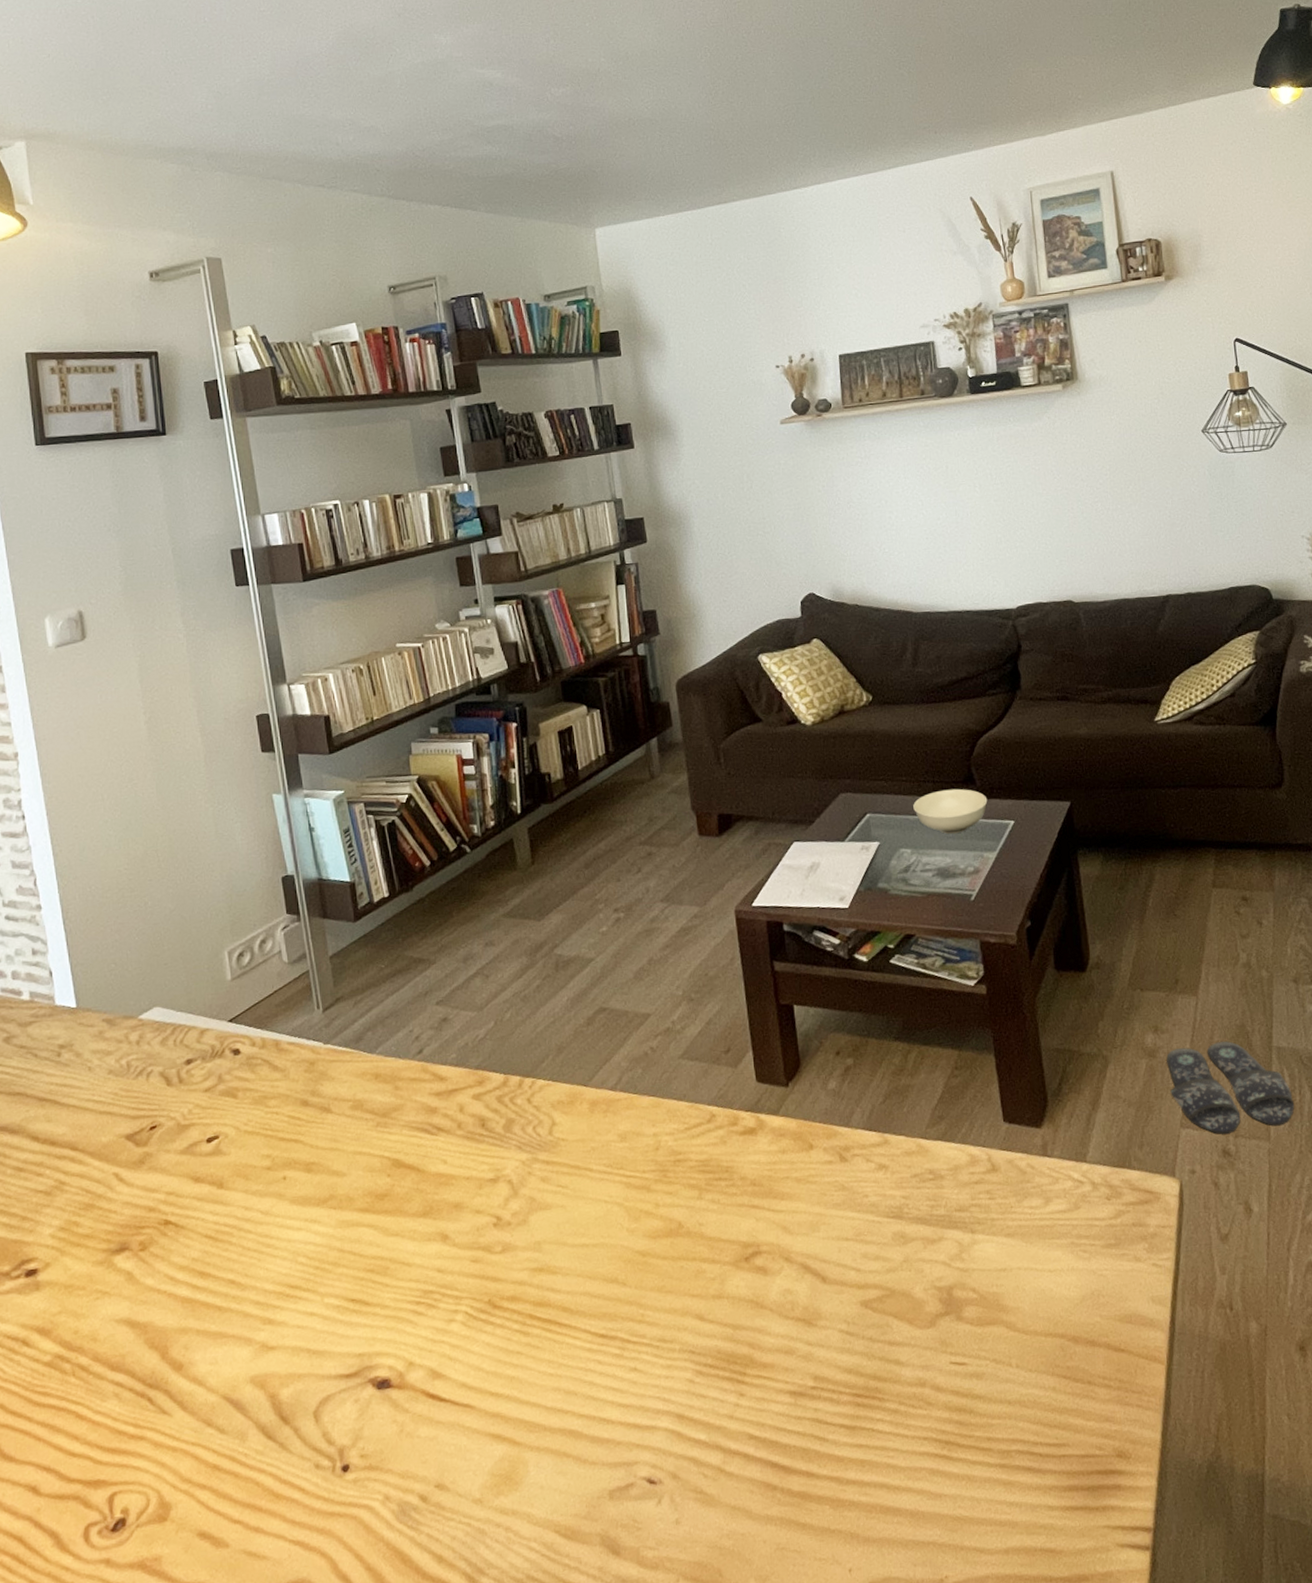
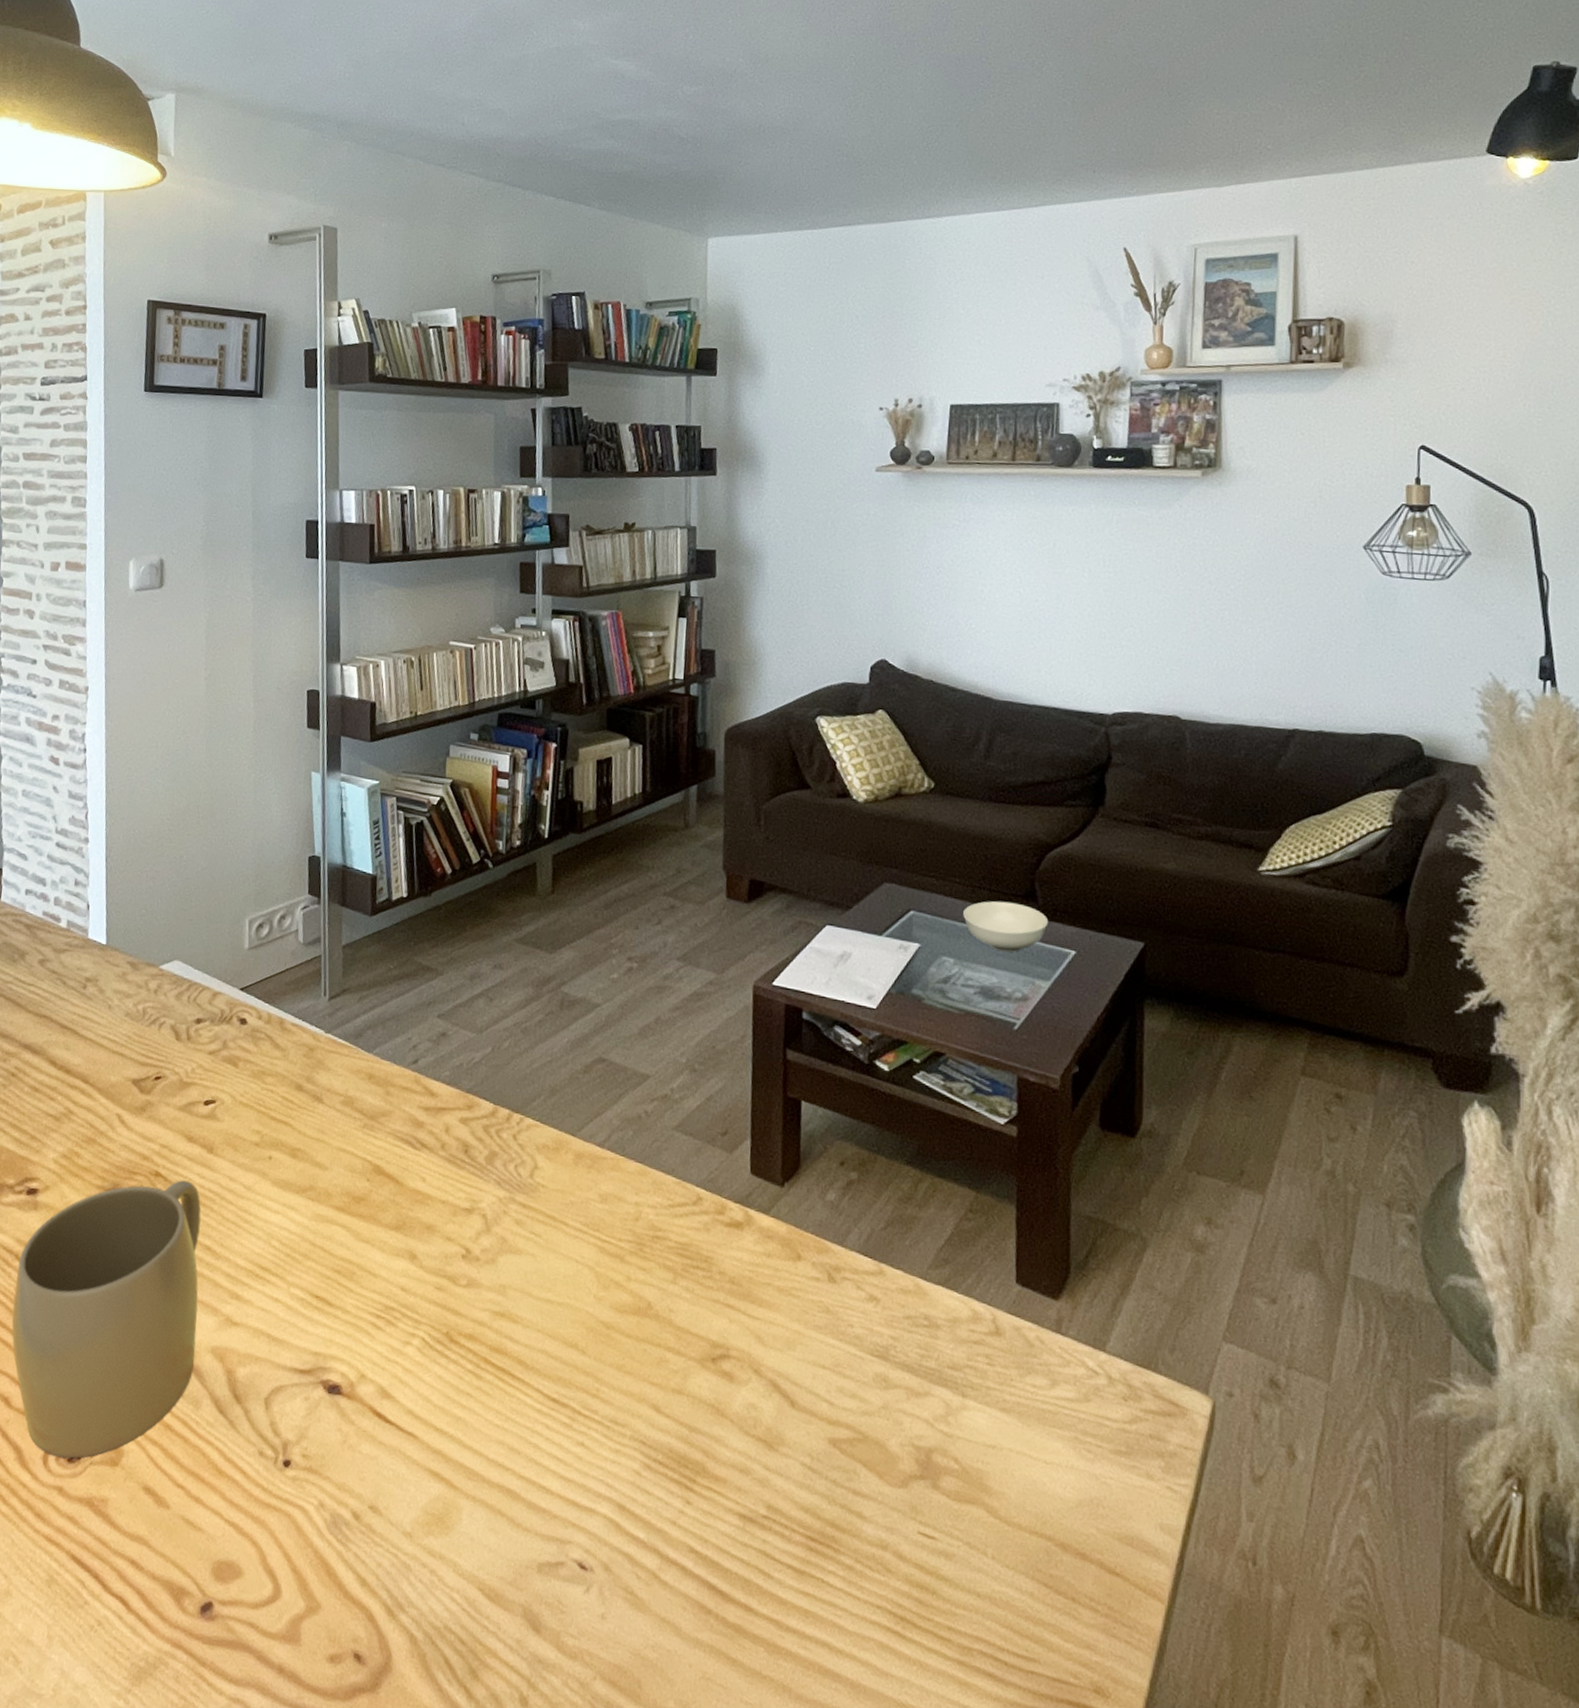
mug: none [26,1221,234,1531] -> present [11,1180,201,1459]
slippers: present [1166,1041,1295,1134] -> none [1216,1249,1367,1369]

